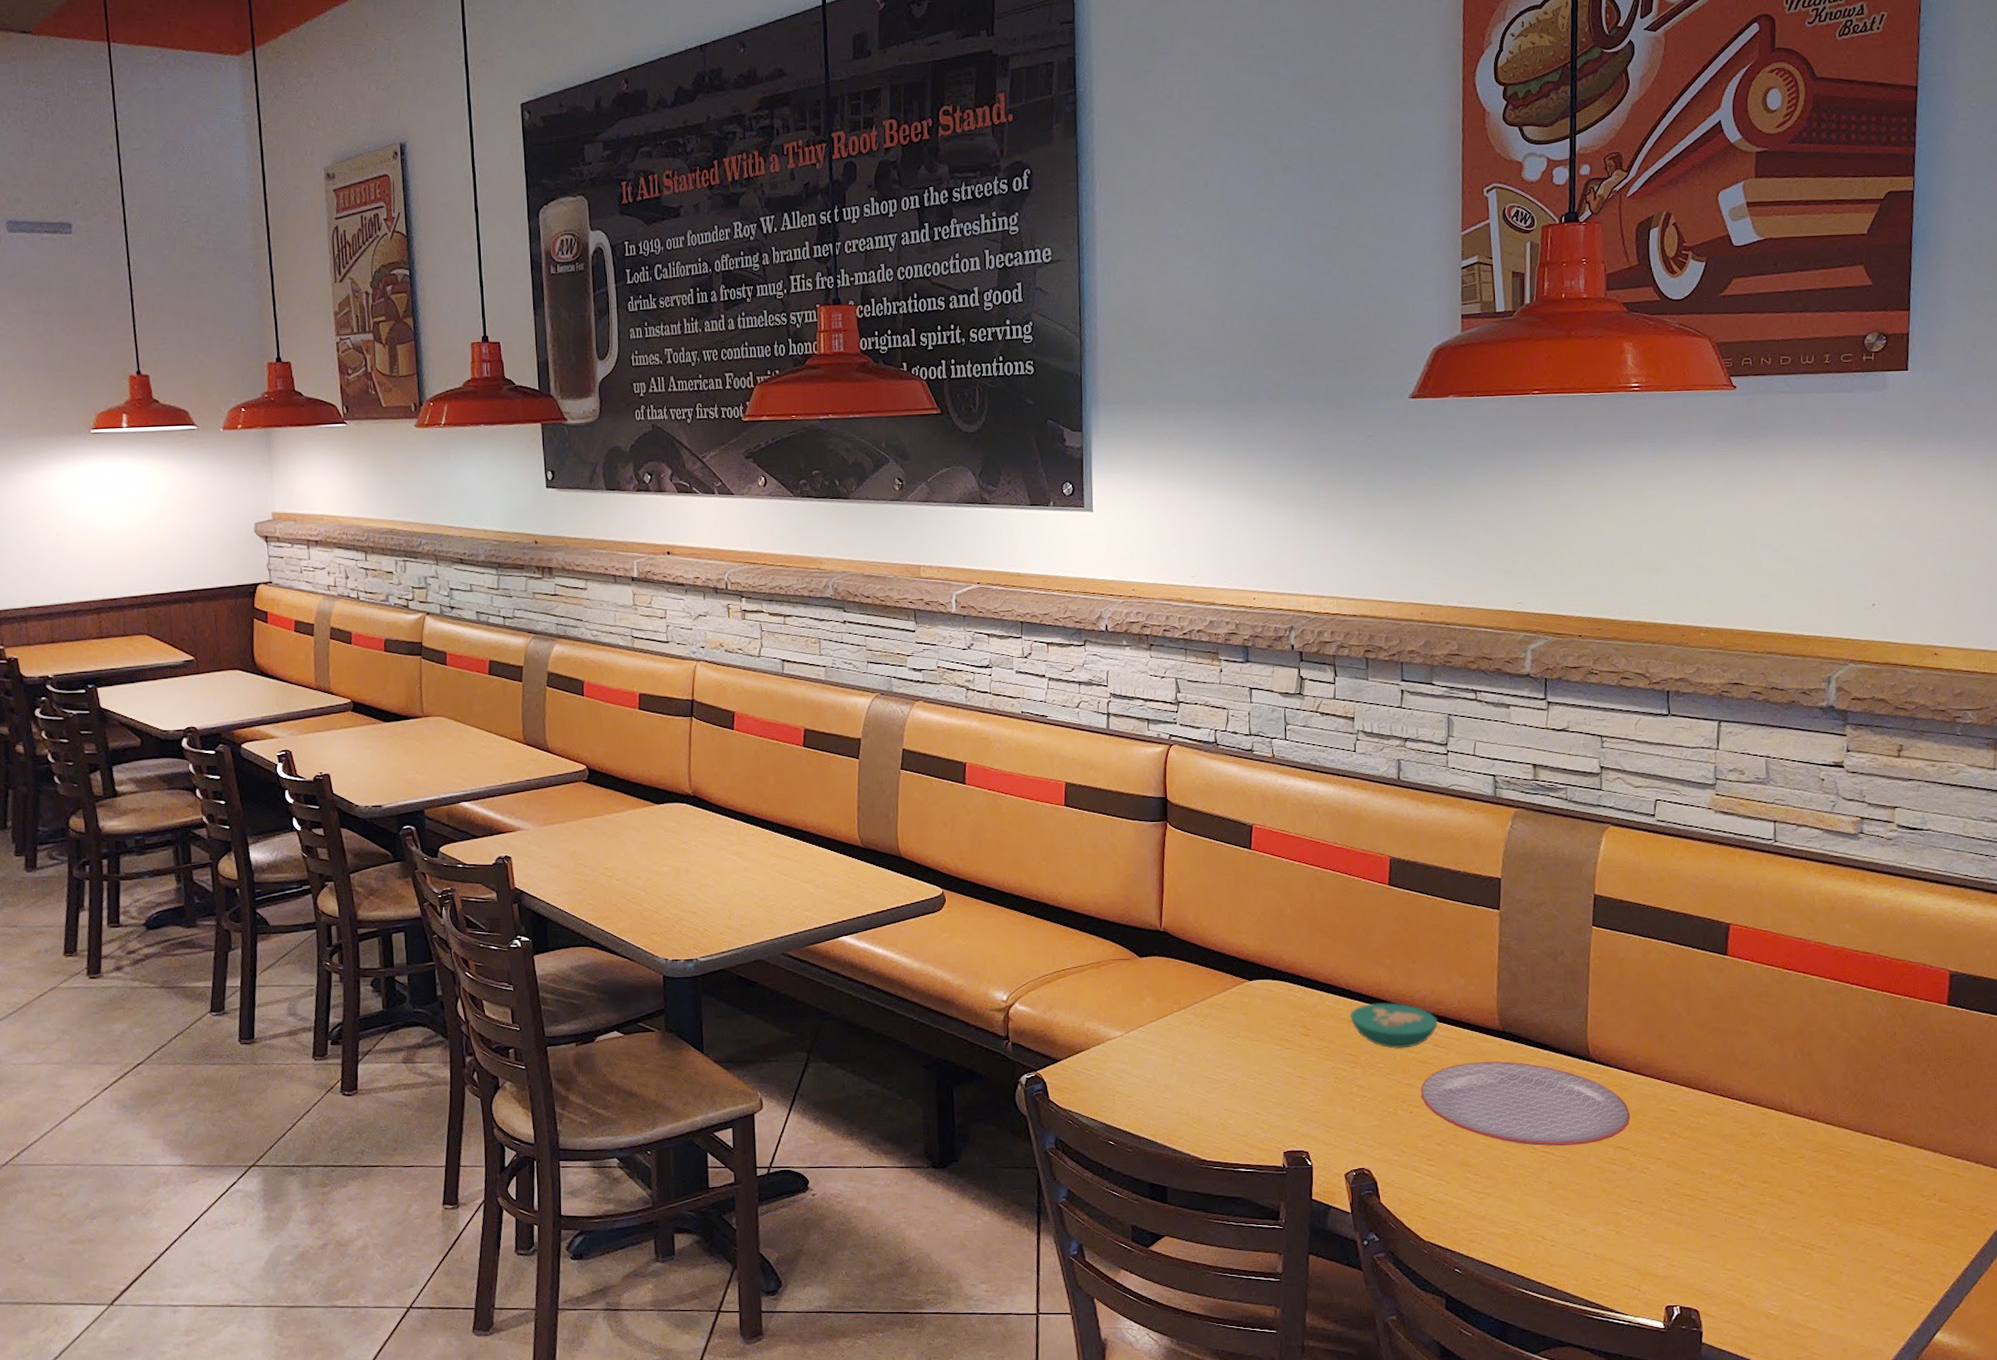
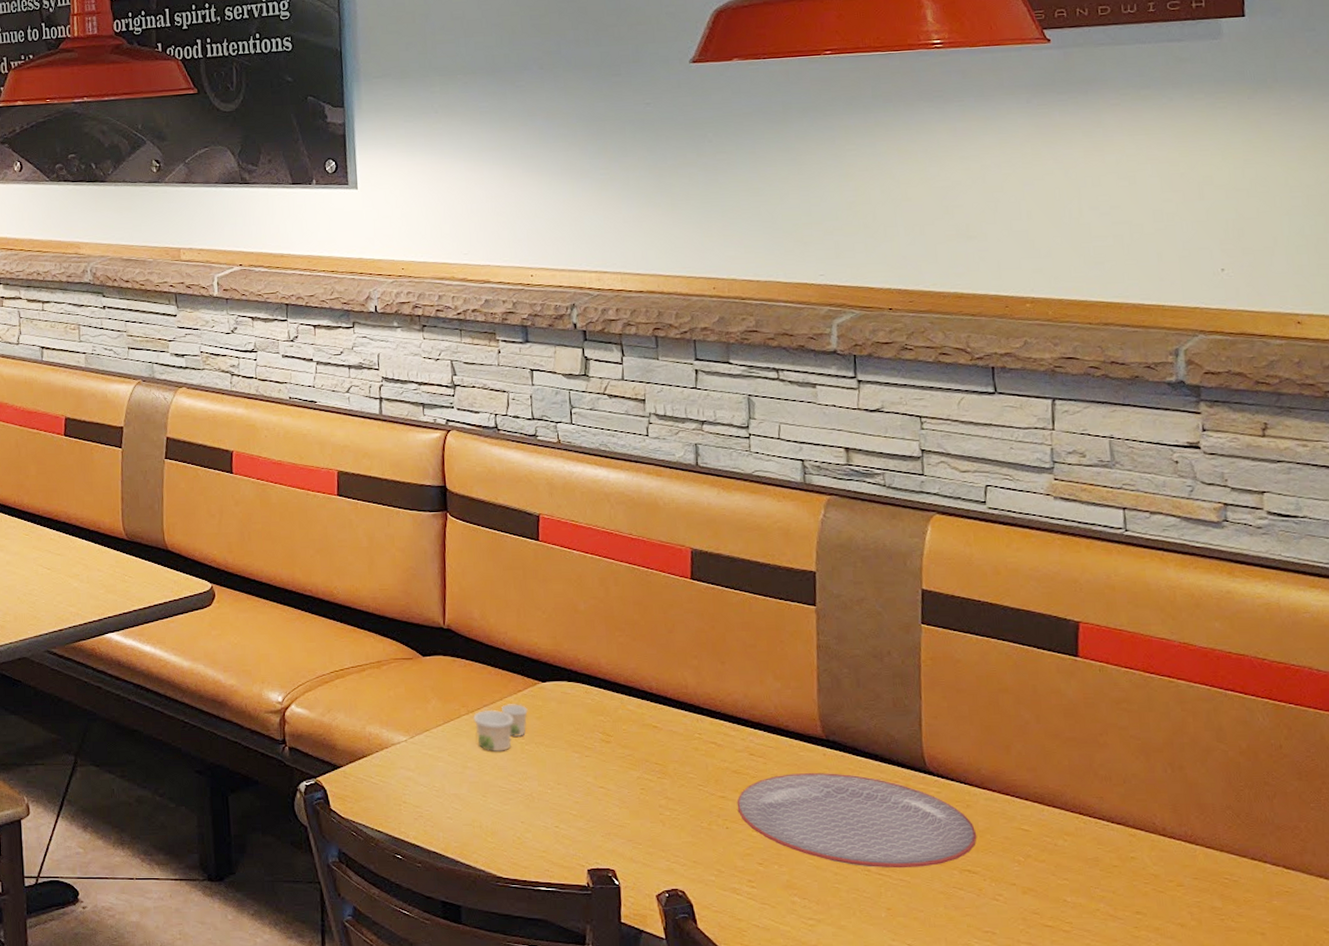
paper cup: none [1184,1001,1235,1045] -> present [473,704,528,751]
bowl: present [1350,1003,1439,1049] -> none [654,707,754,758]

